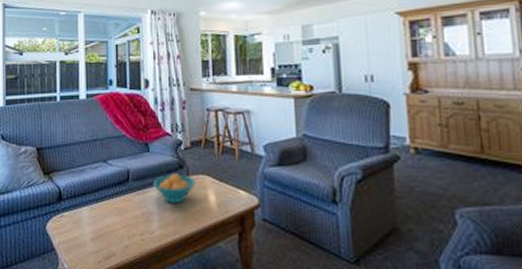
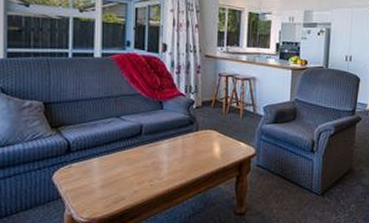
fruit bowl: present [152,174,196,204] -> none [164,129,204,154]

